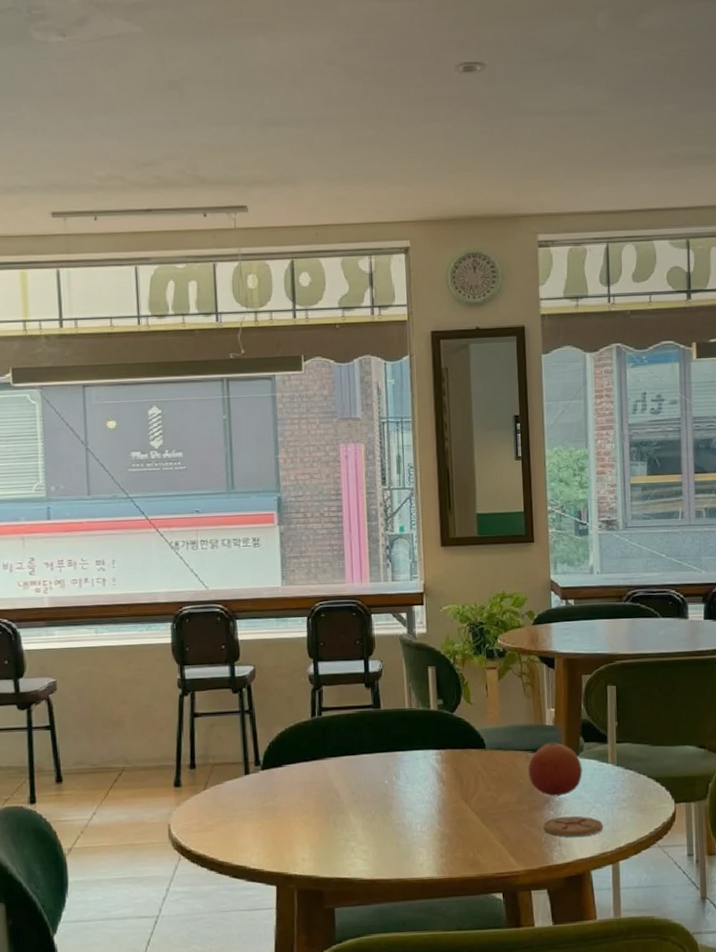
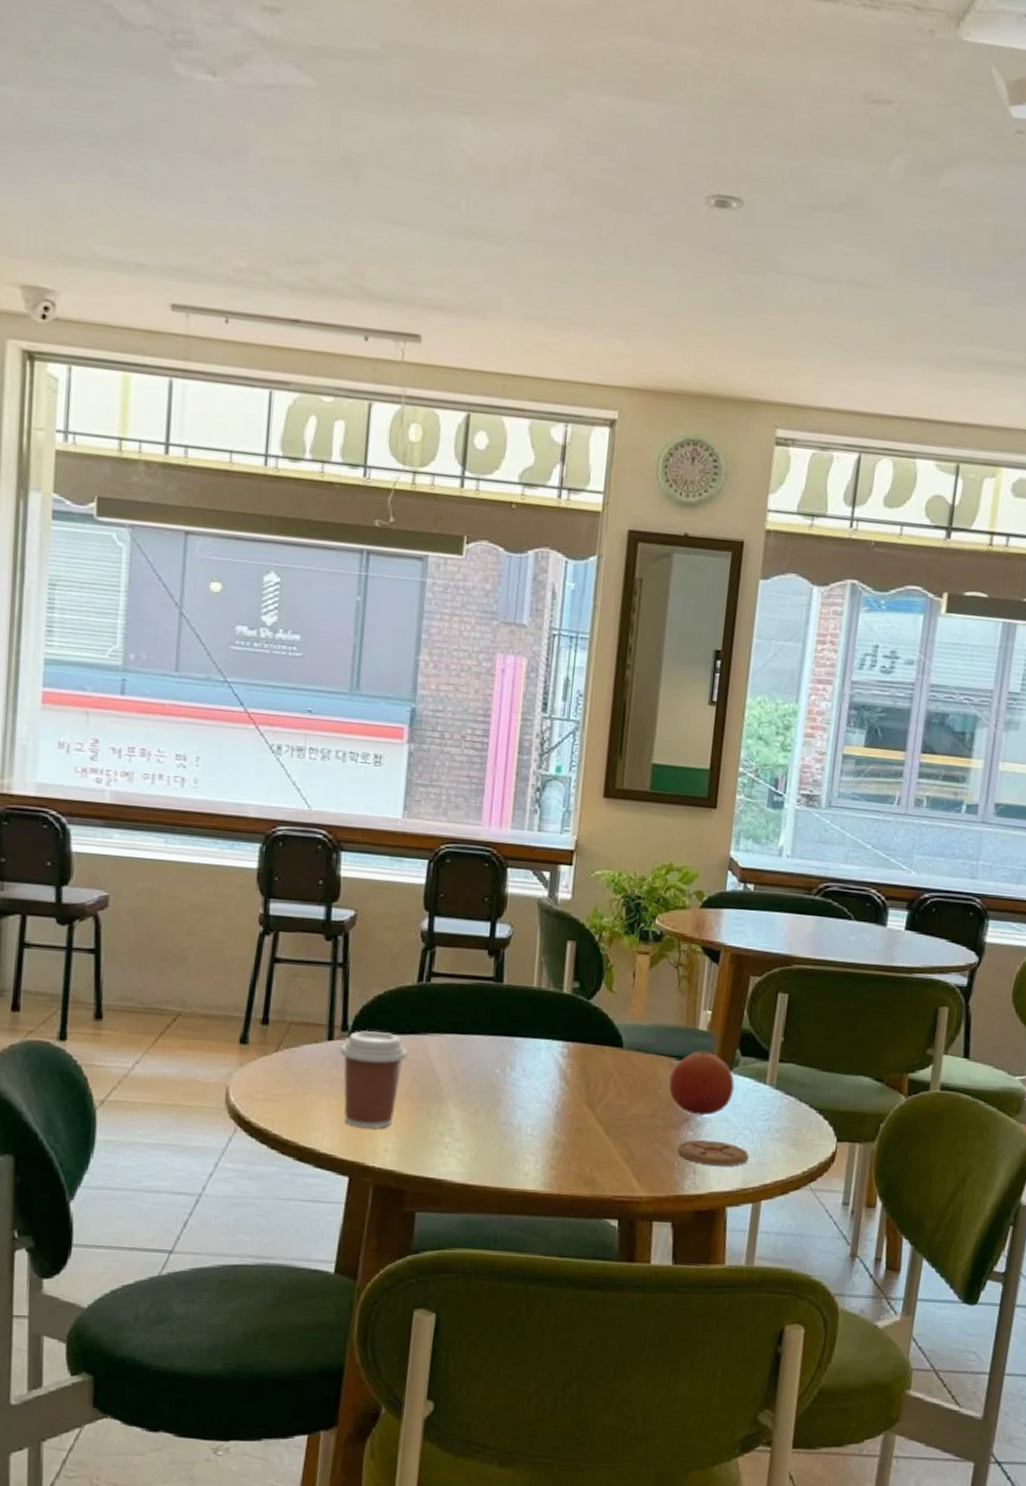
coffee cup: none [255,762,311,843] -> present [339,1030,408,1129]

